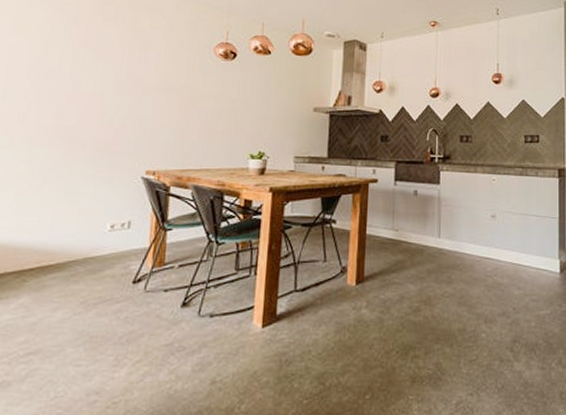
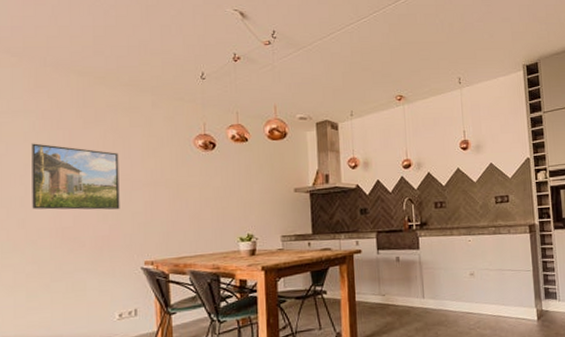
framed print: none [35,36,134,114] -> present [31,143,120,210]

